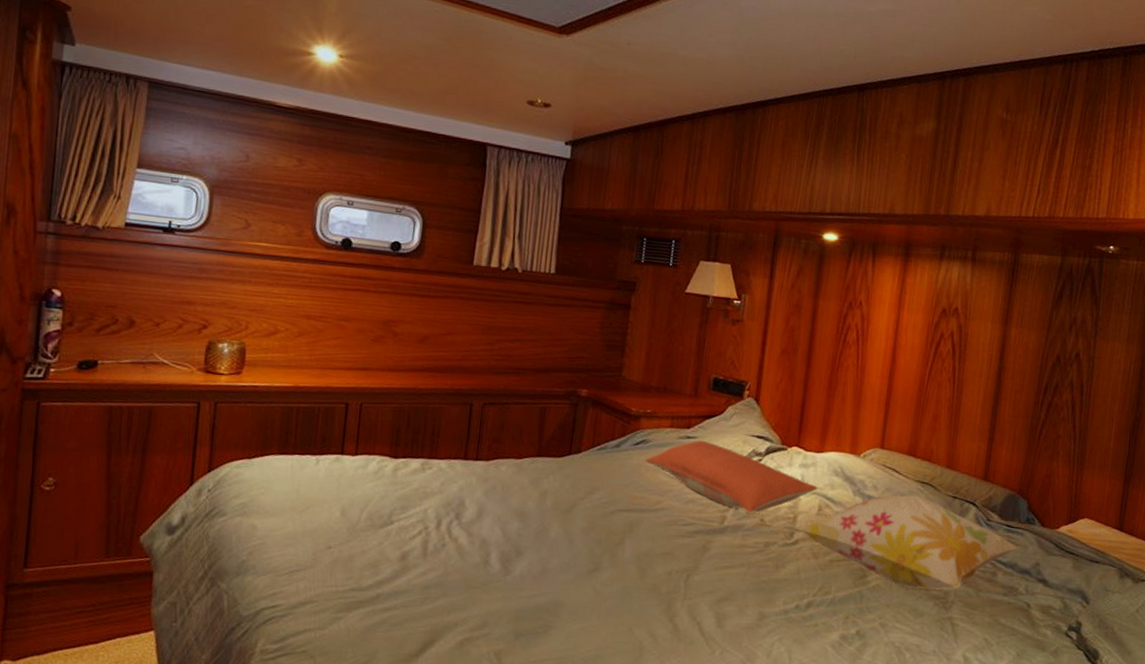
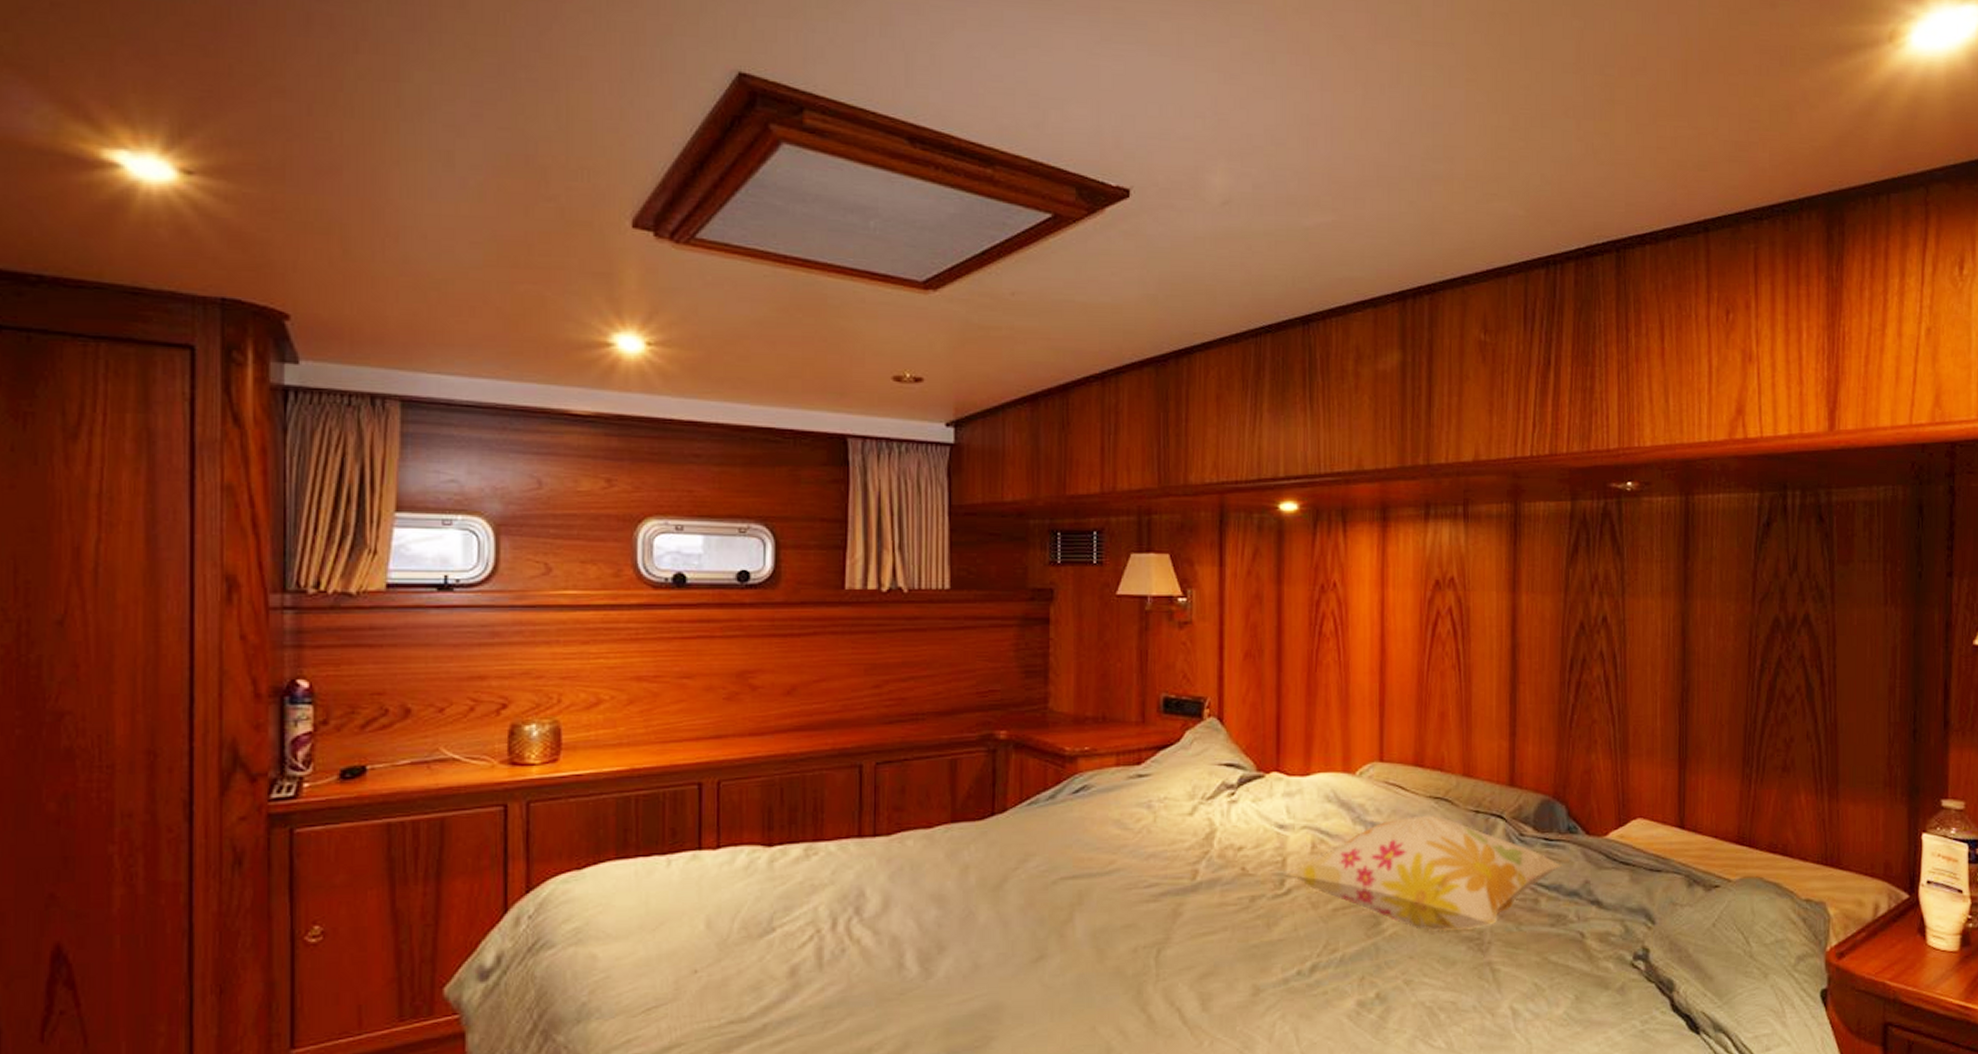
pillow: present [645,440,818,514] -> none [1089,777,1308,862]

